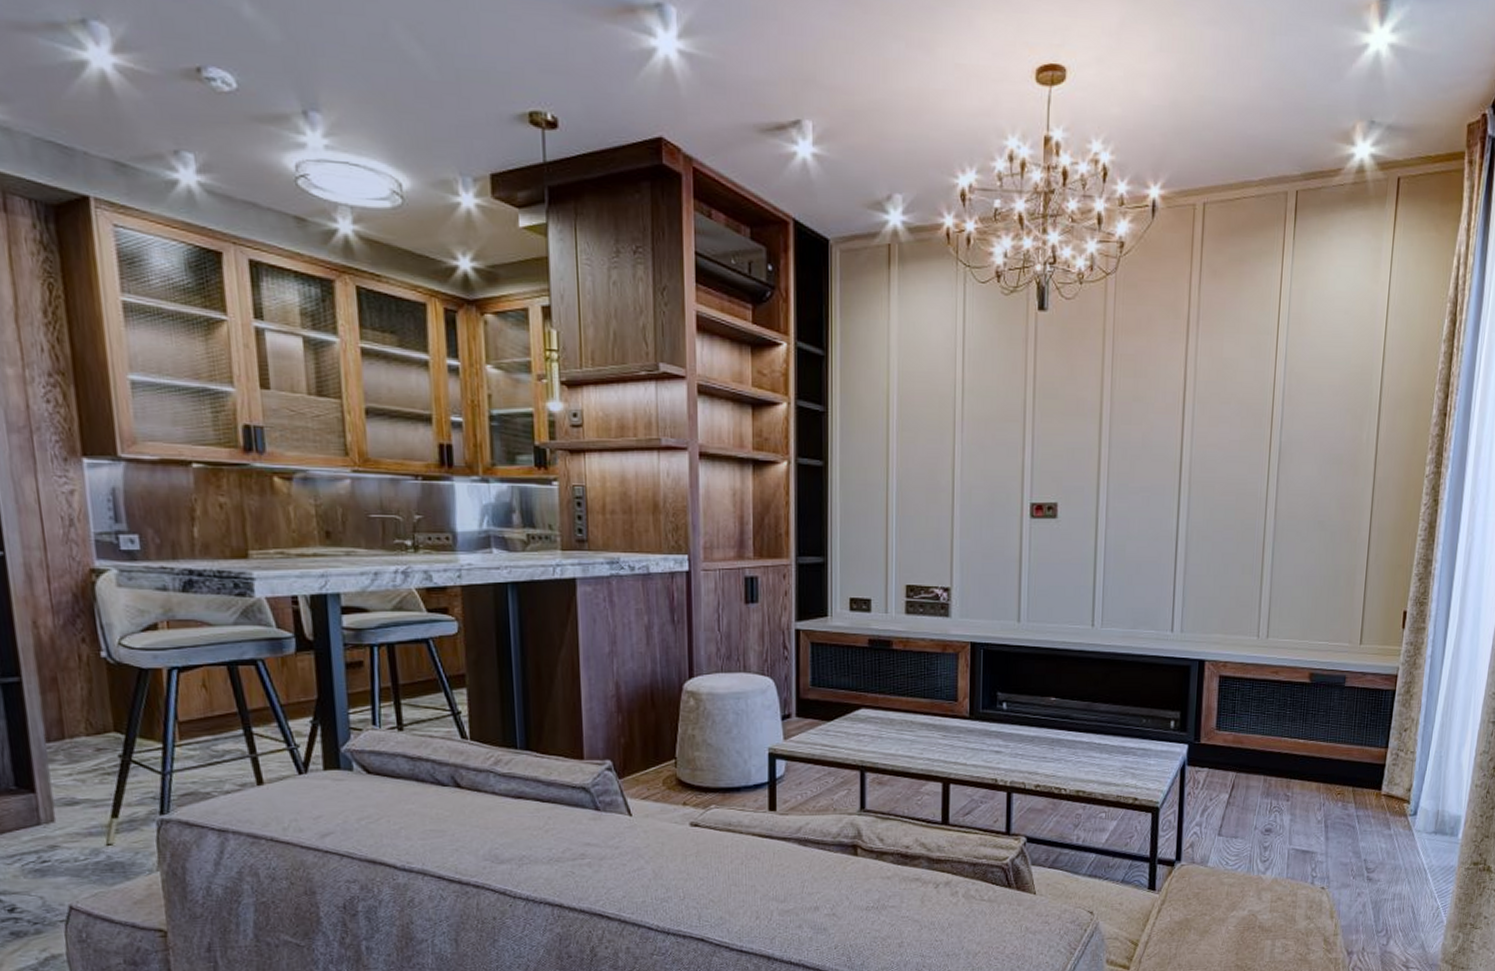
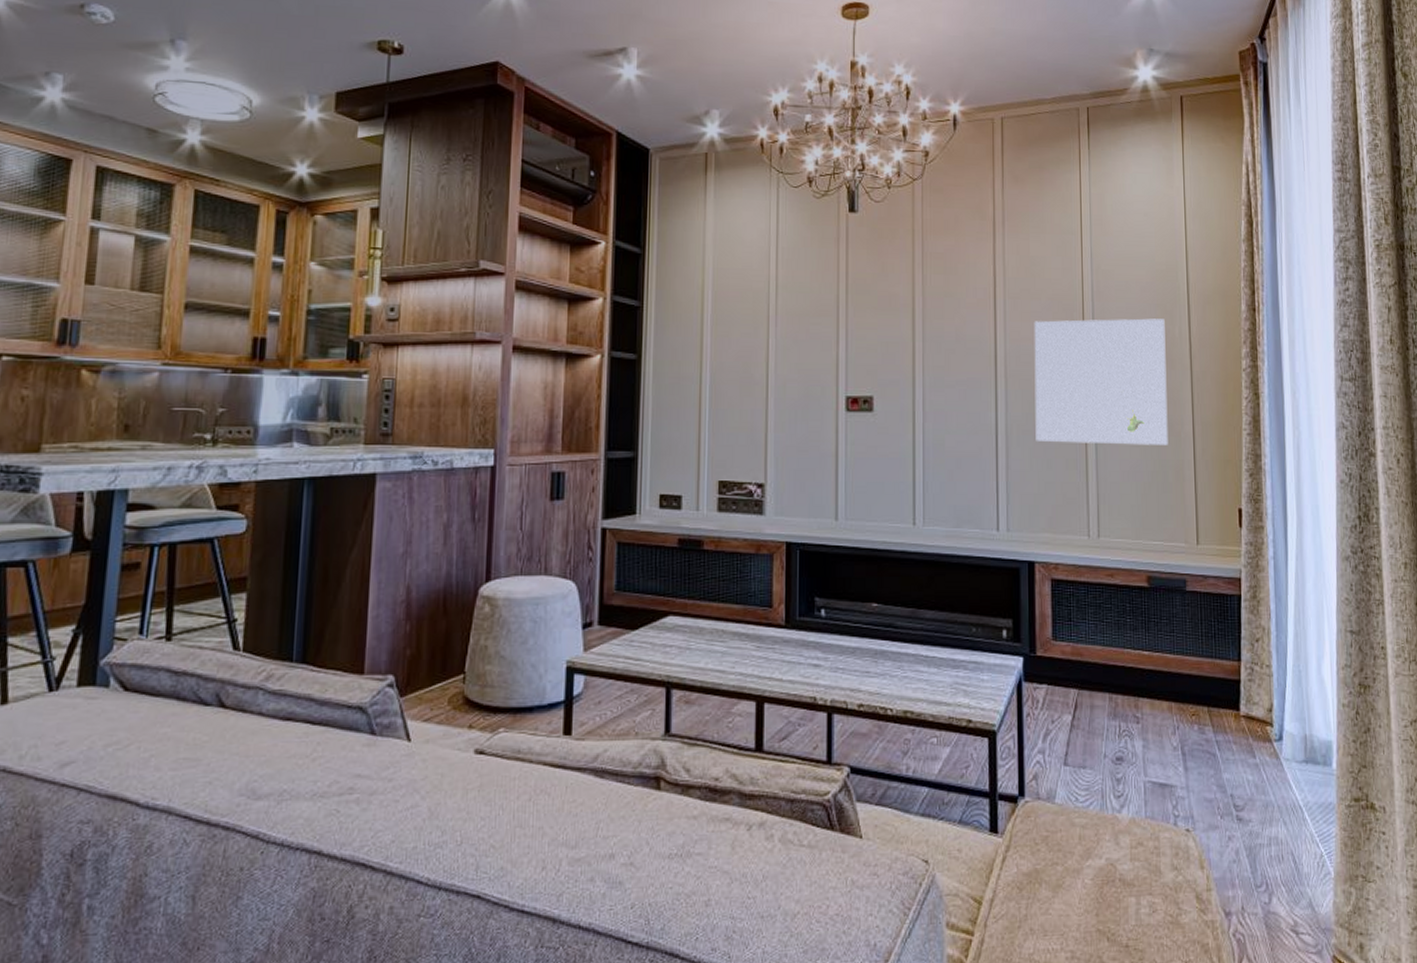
wall art: none [1214,423,1354,551] -> present [1034,318,1169,445]

